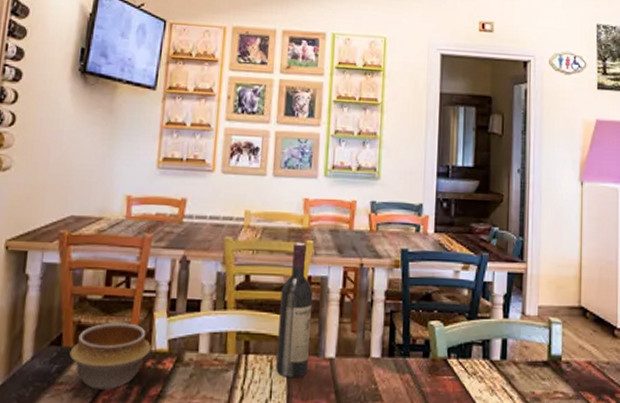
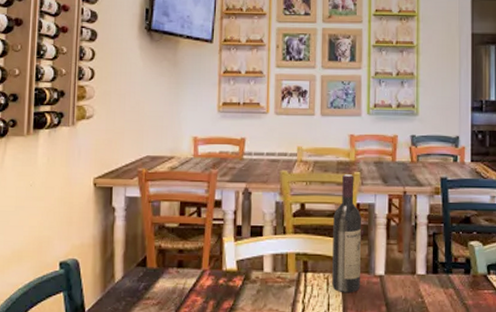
bowl: present [69,322,151,390] -> none [154,246,222,304]

